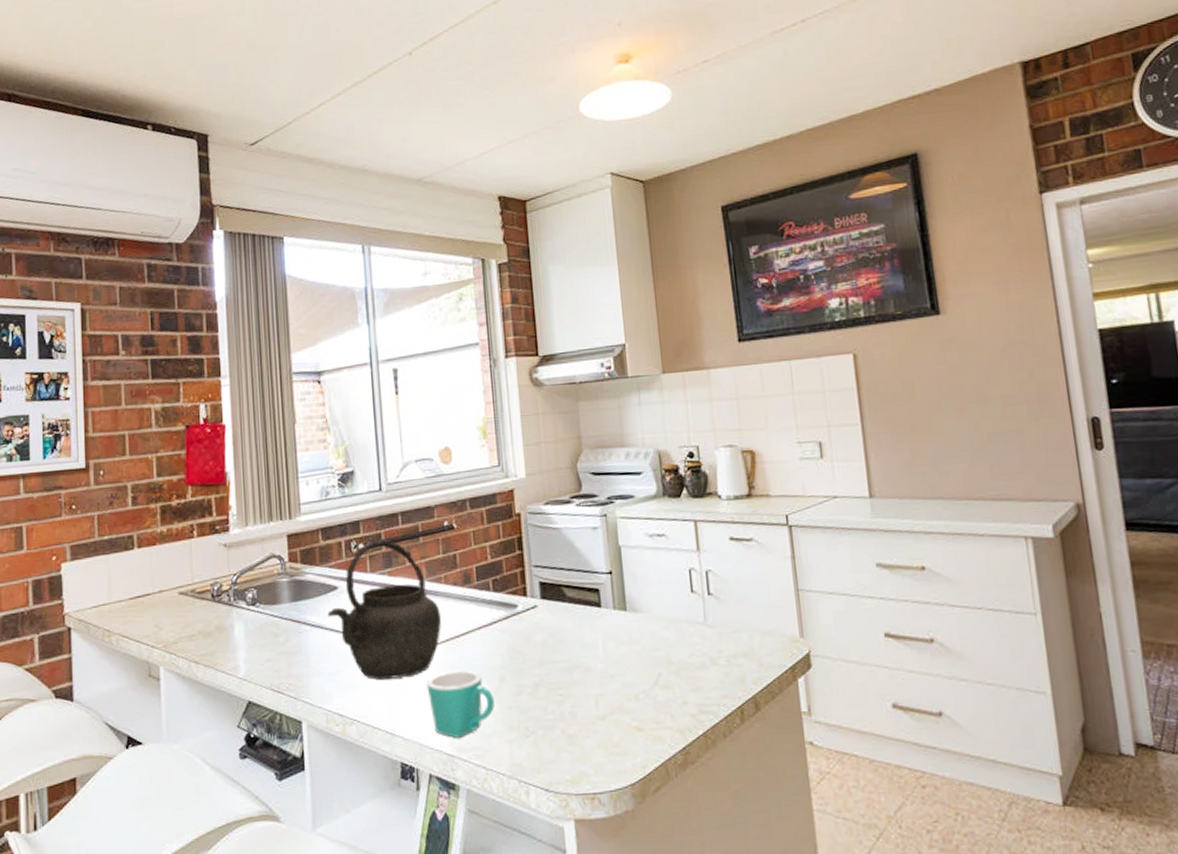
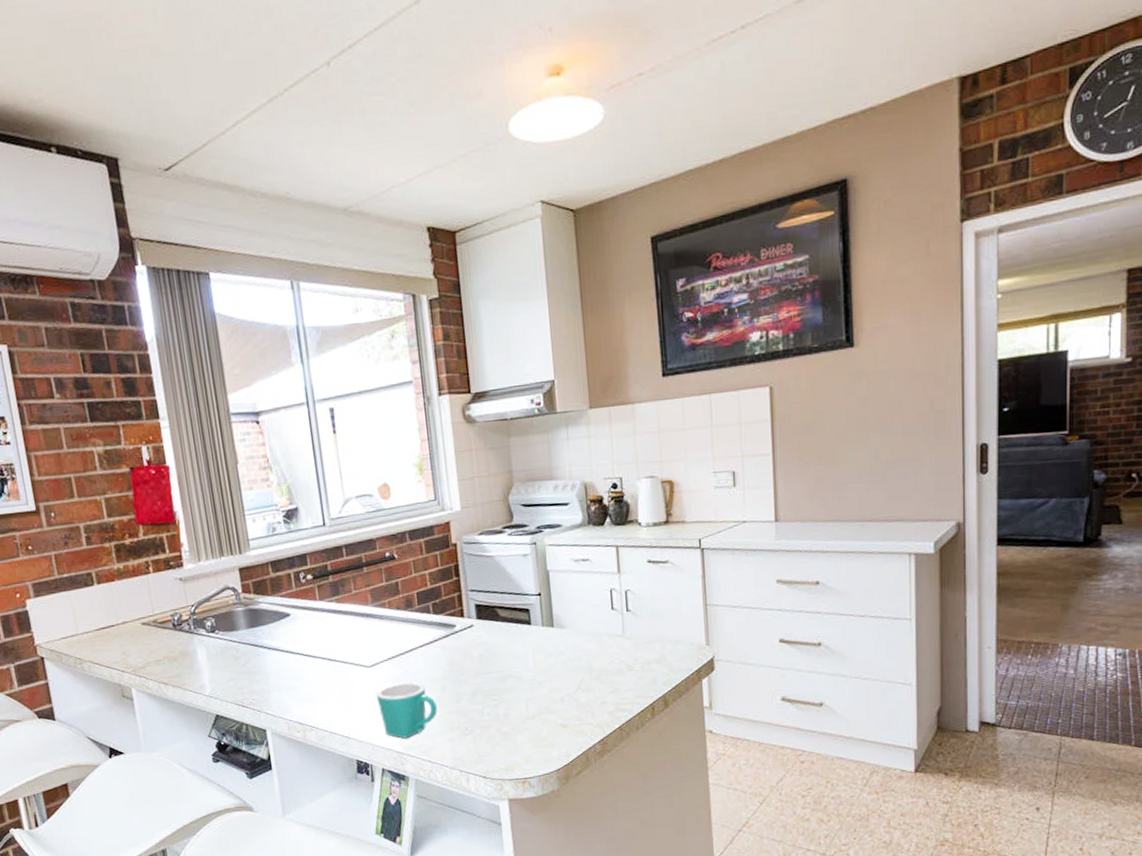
kettle: present [327,540,441,680] -> none [282,570,387,693]

